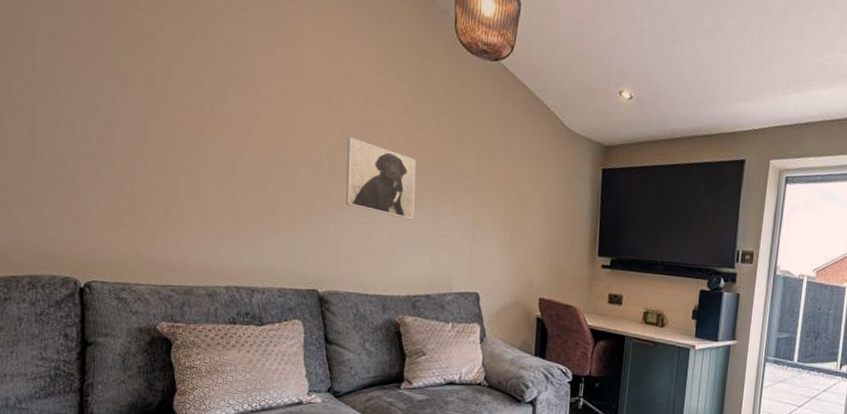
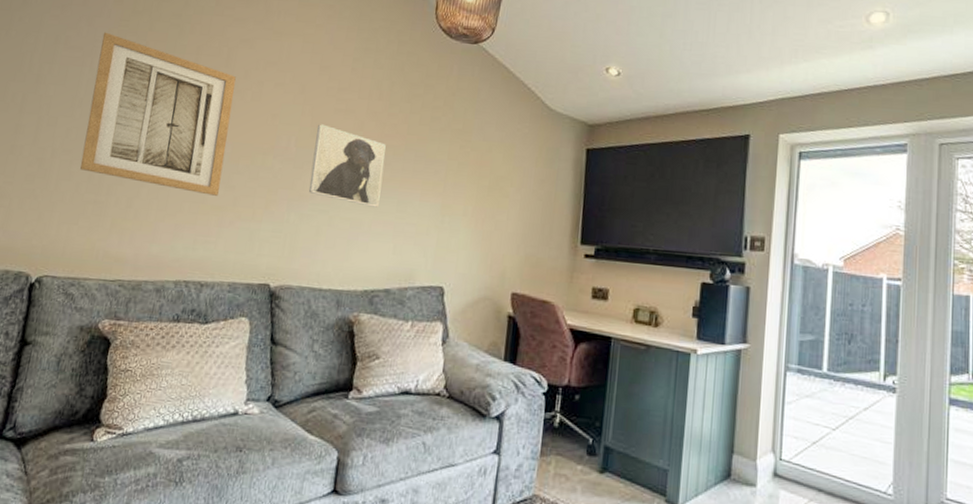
wall art: none [107,29,259,206] -> present [80,32,236,196]

